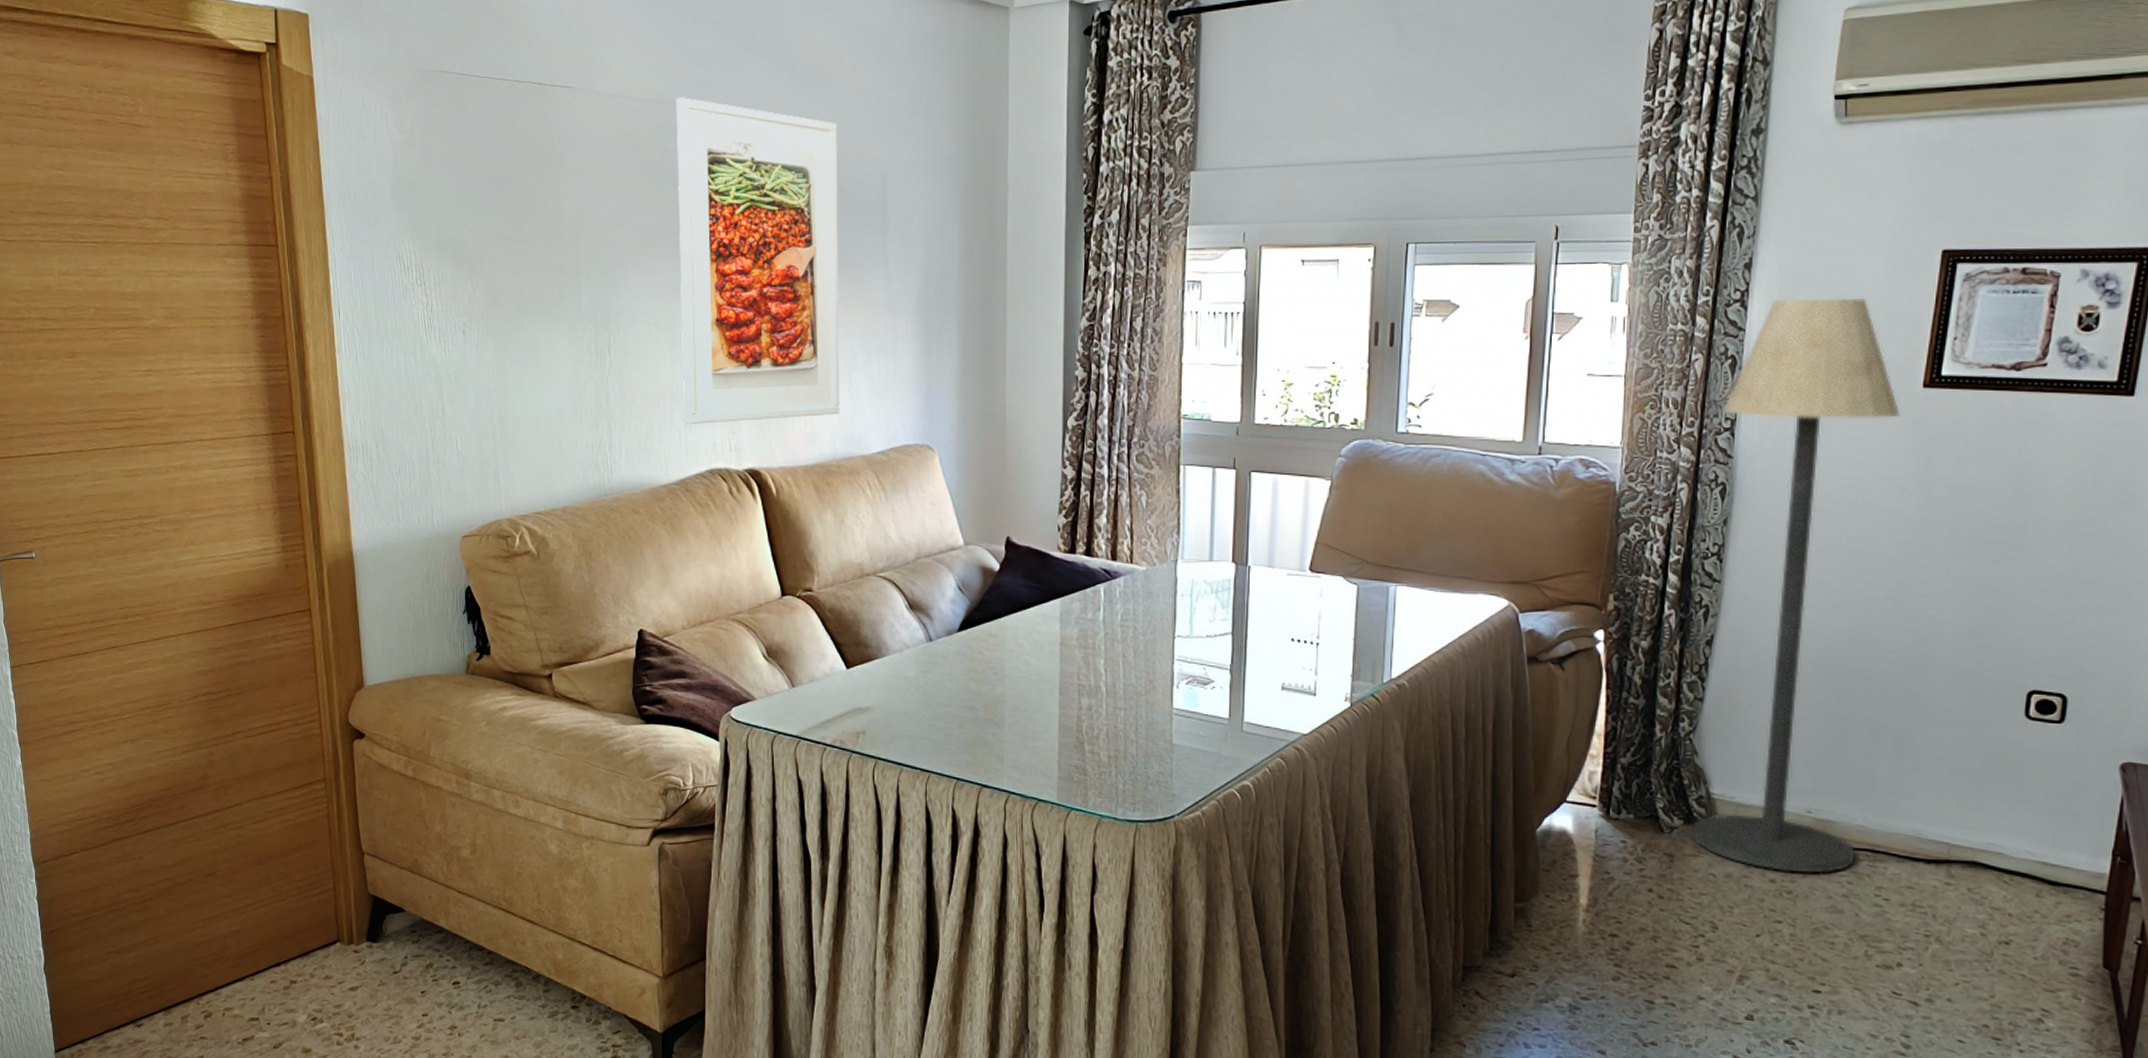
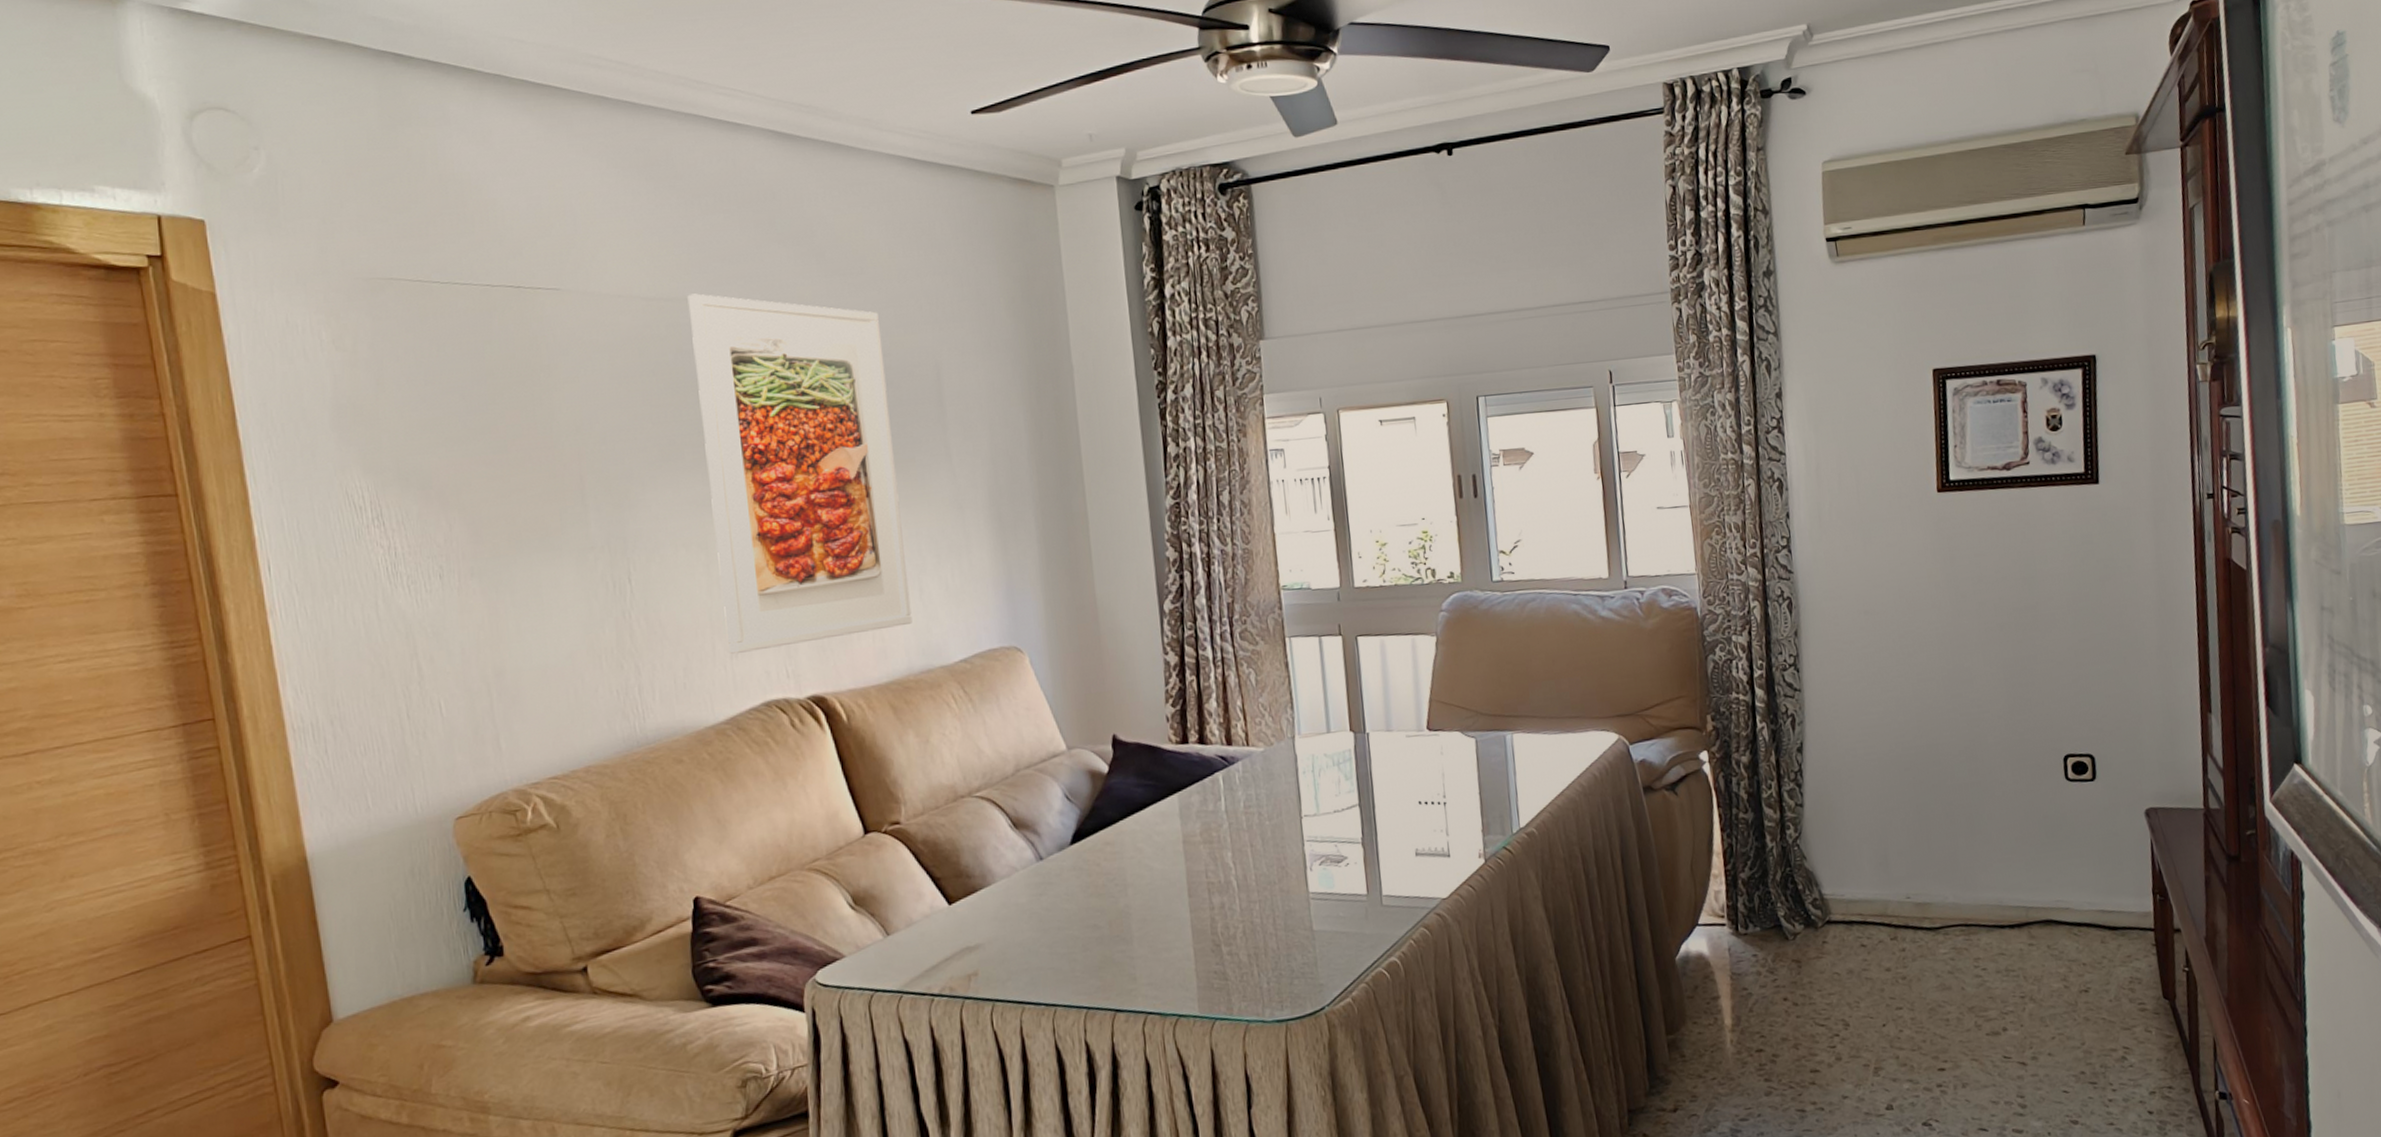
floor lamp: present [1690,297,1901,874] -> none [1777,416,1953,960]

